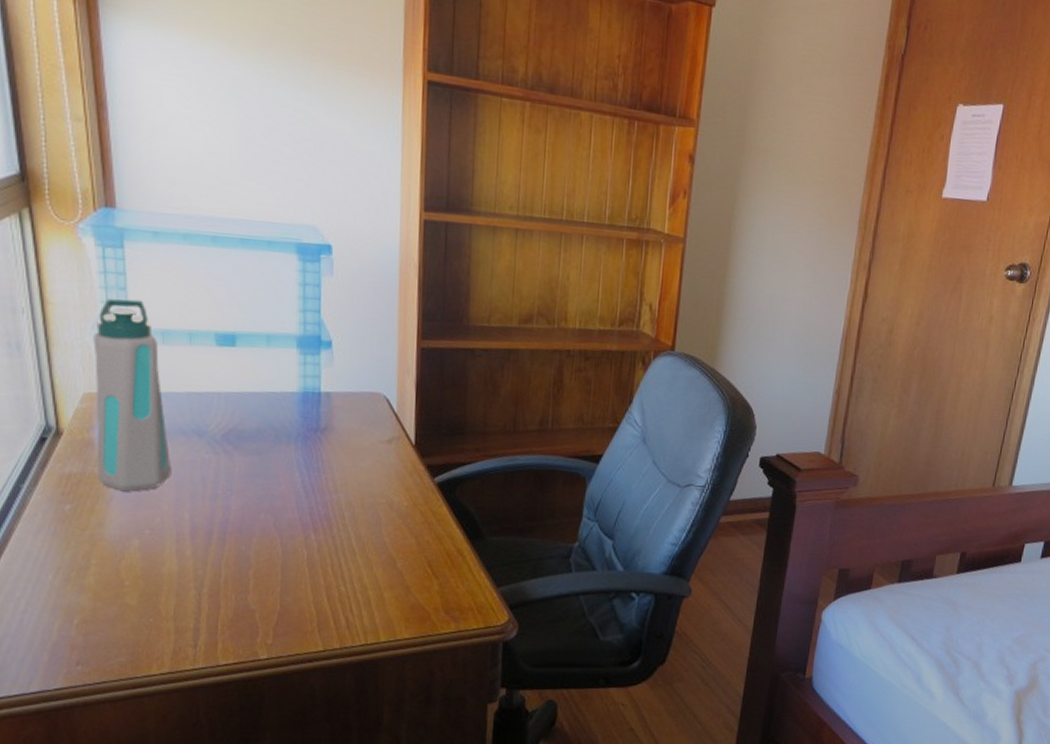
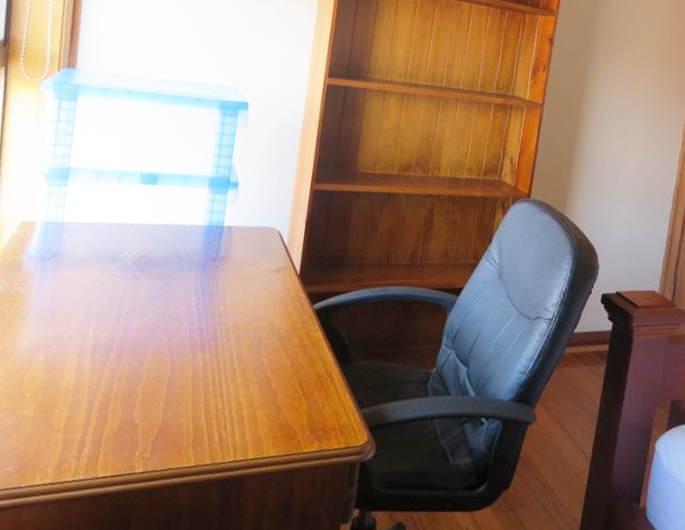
water bottle: present [93,299,172,492] -> none [19,142,92,310]

